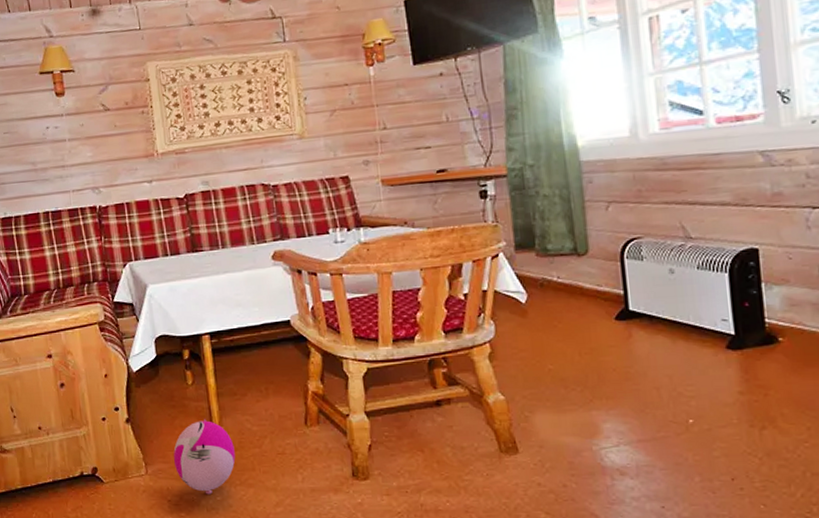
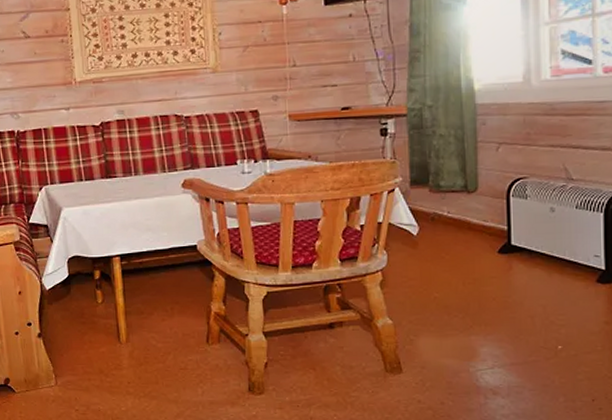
ball: present [173,419,236,495] -> none [82,336,140,405]

